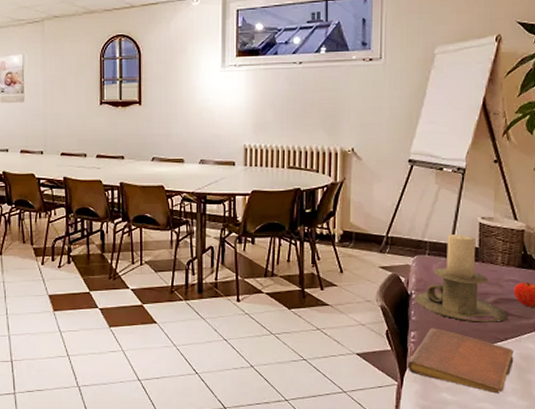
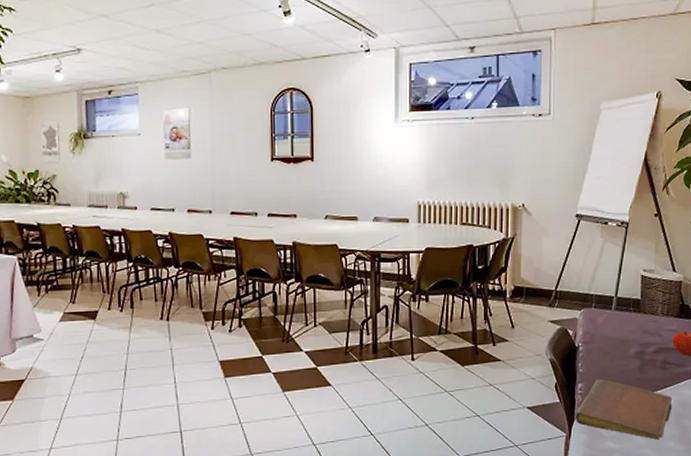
candle holder: present [415,235,508,323] -> none [582,287,667,372]

